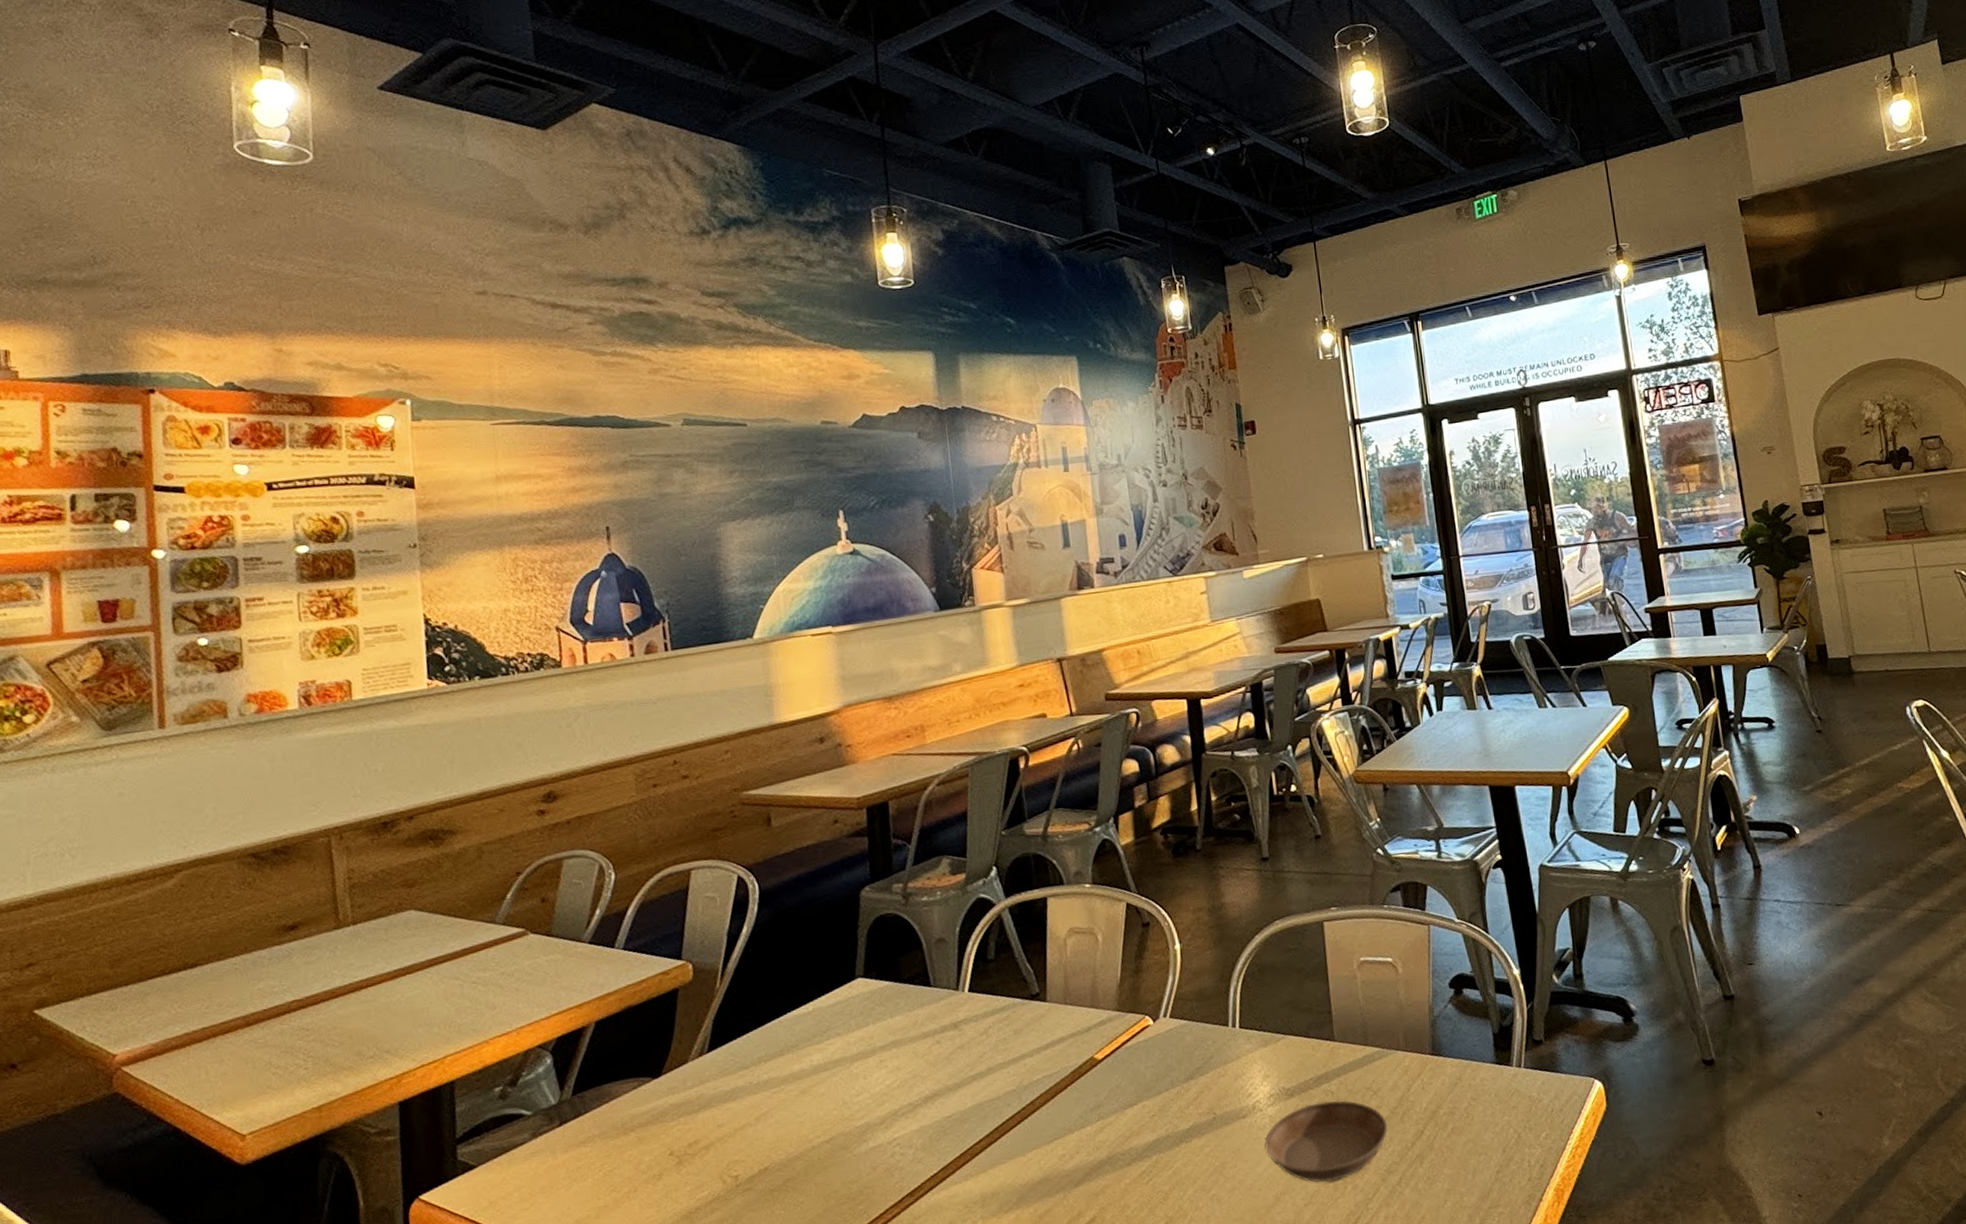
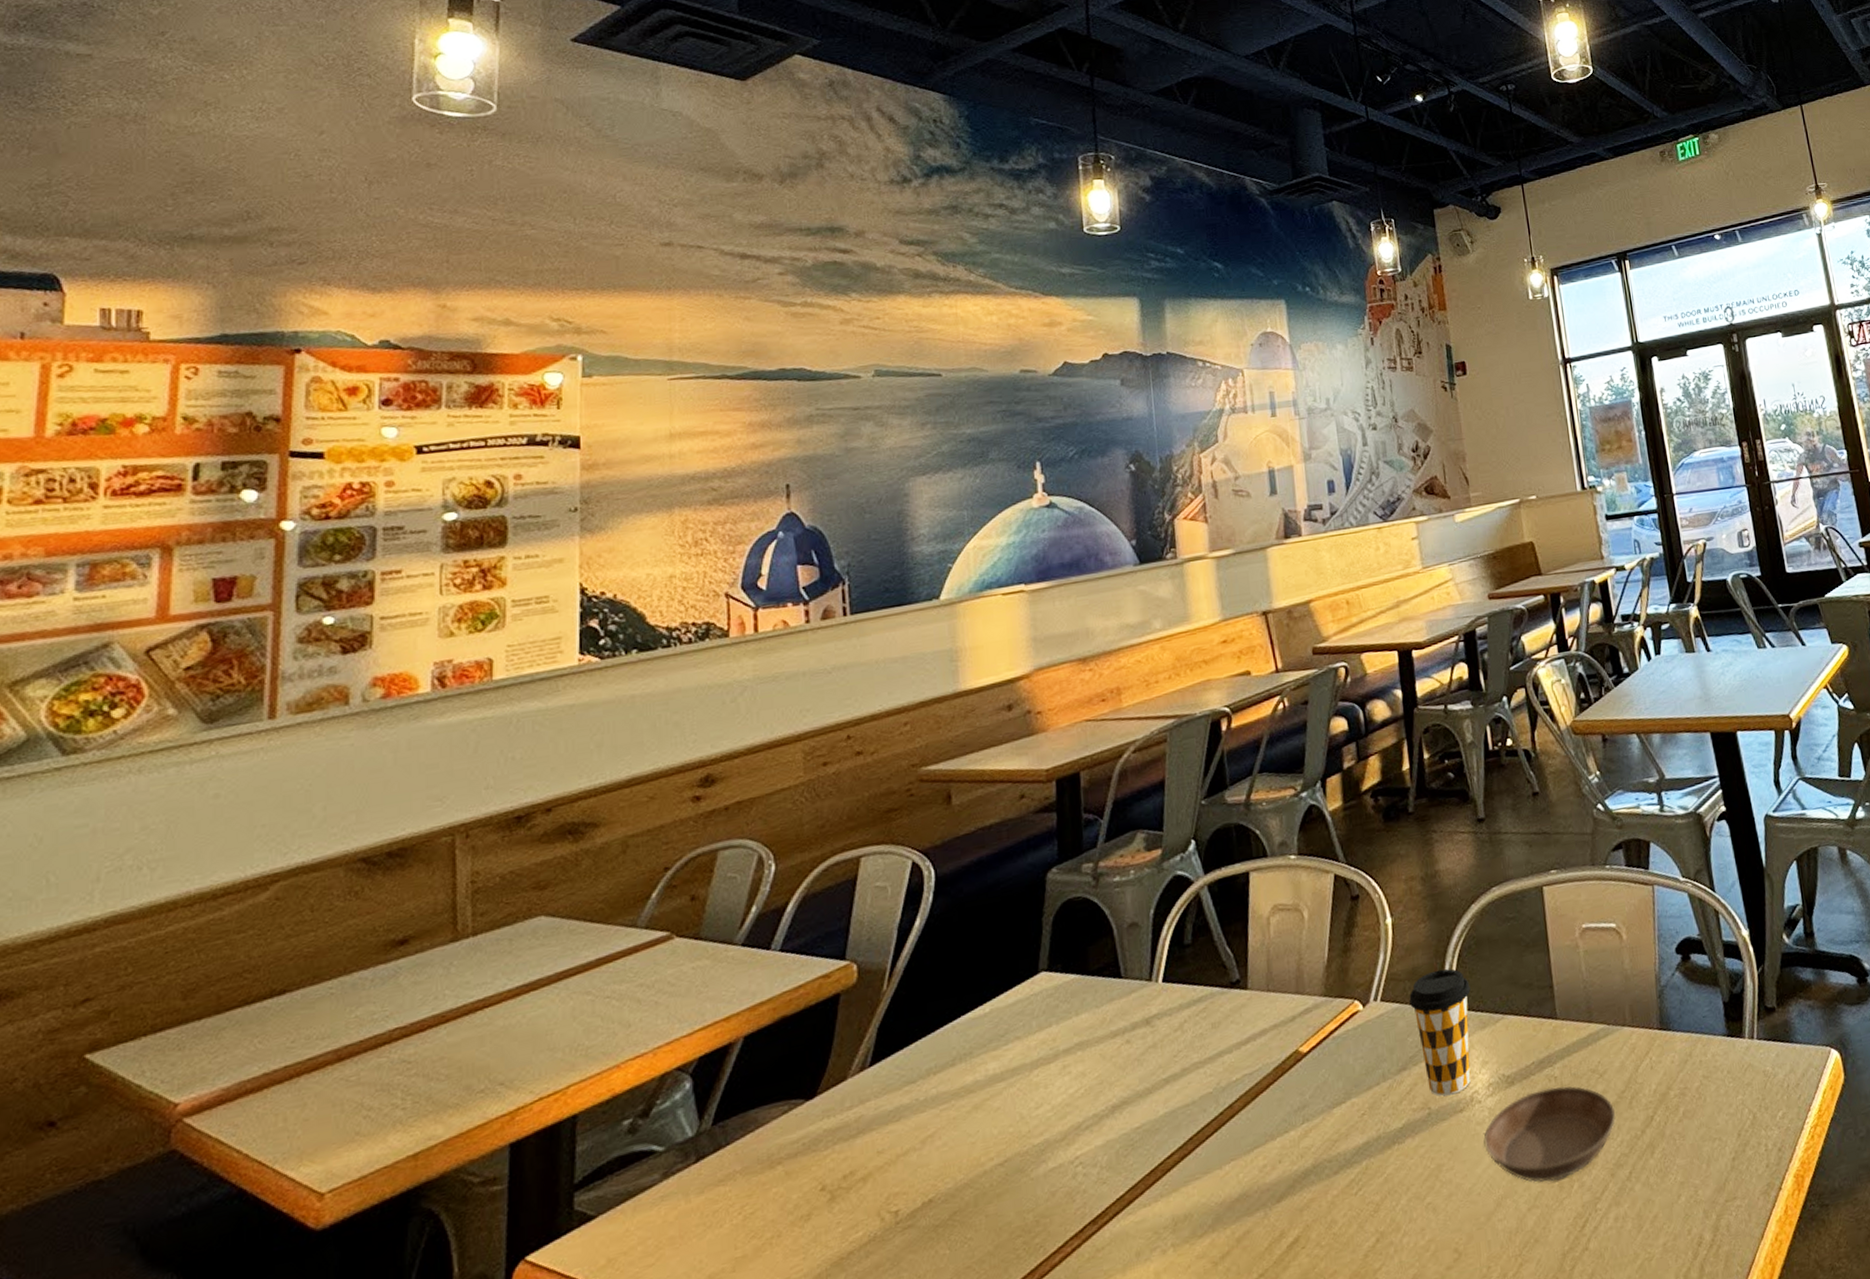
coffee cup: none [1196,991,1254,1104] -> present [1409,968,1471,1097]

